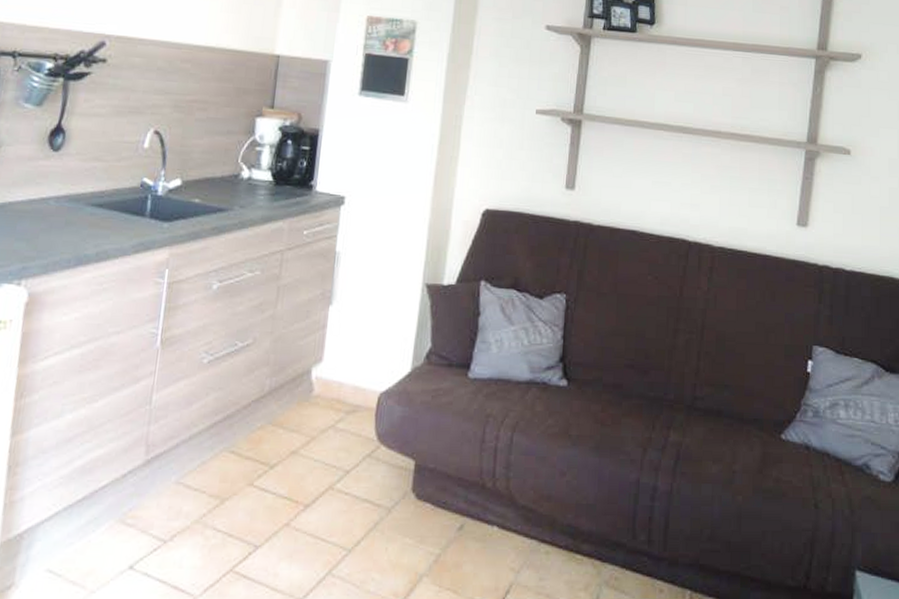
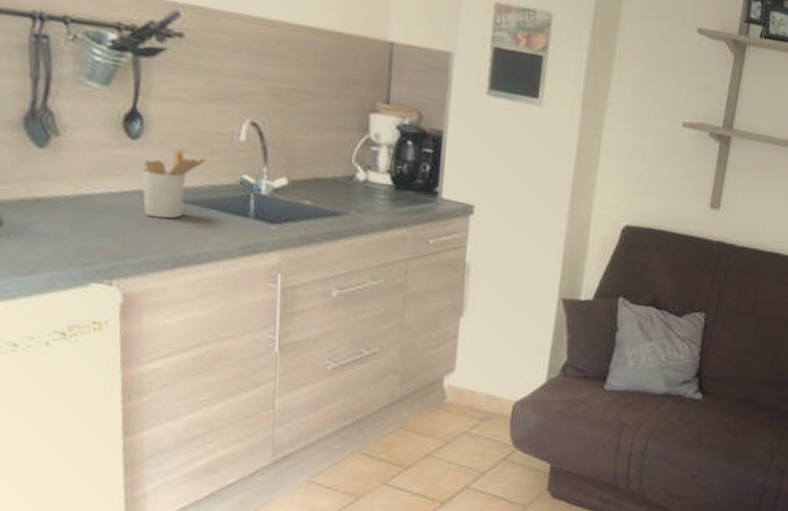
utensil holder: none [56,158,113,221] -> present [141,149,205,219]

